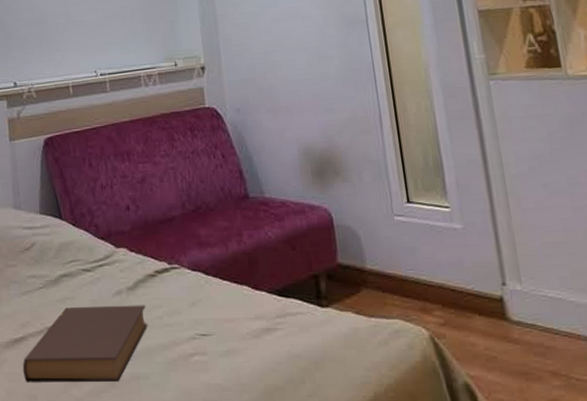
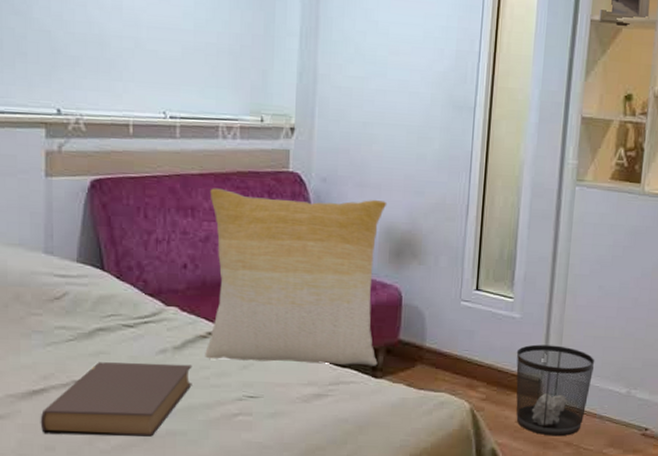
pillow: none [140,123,321,298] -> present [205,188,387,366]
waste bin: none [467,256,567,365] -> present [516,344,595,437]

